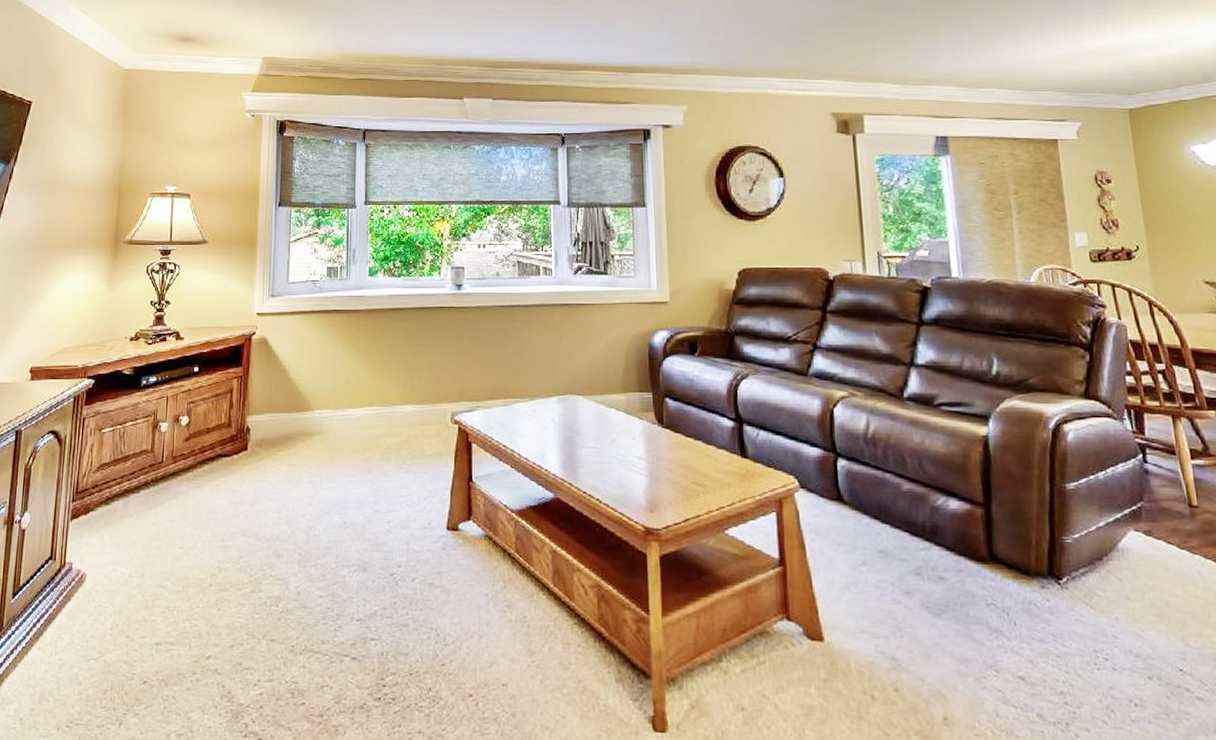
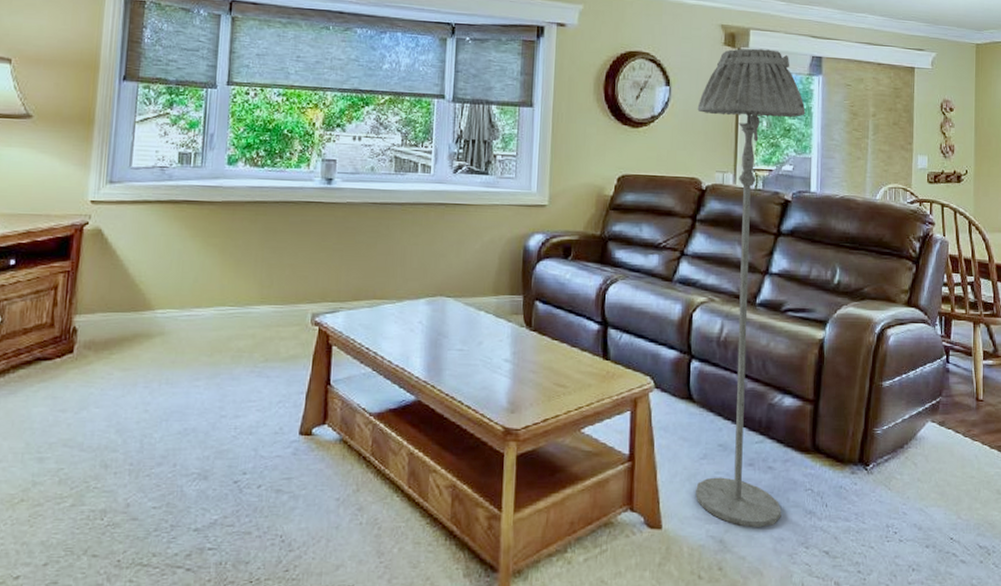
floor lamp: none [815,133,962,646] -> present [696,48,806,528]

